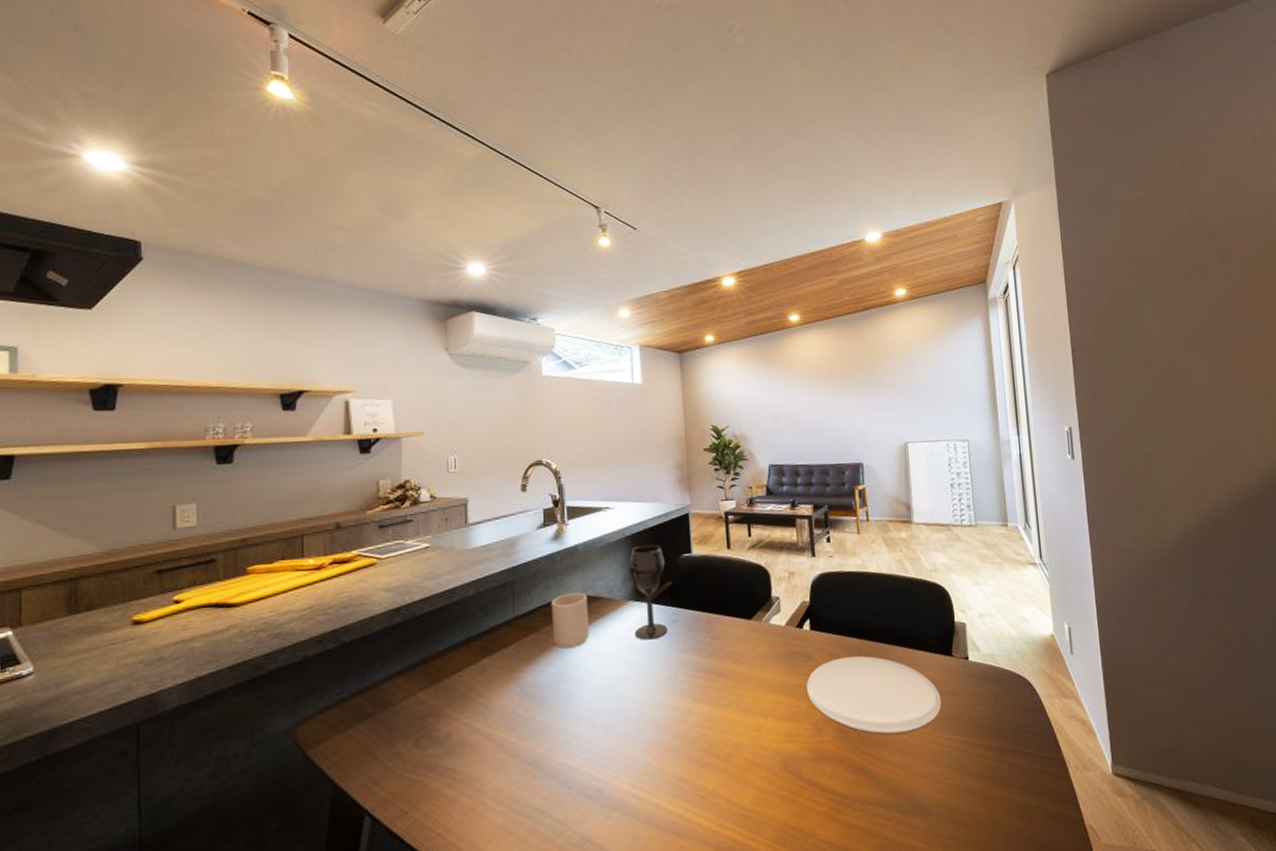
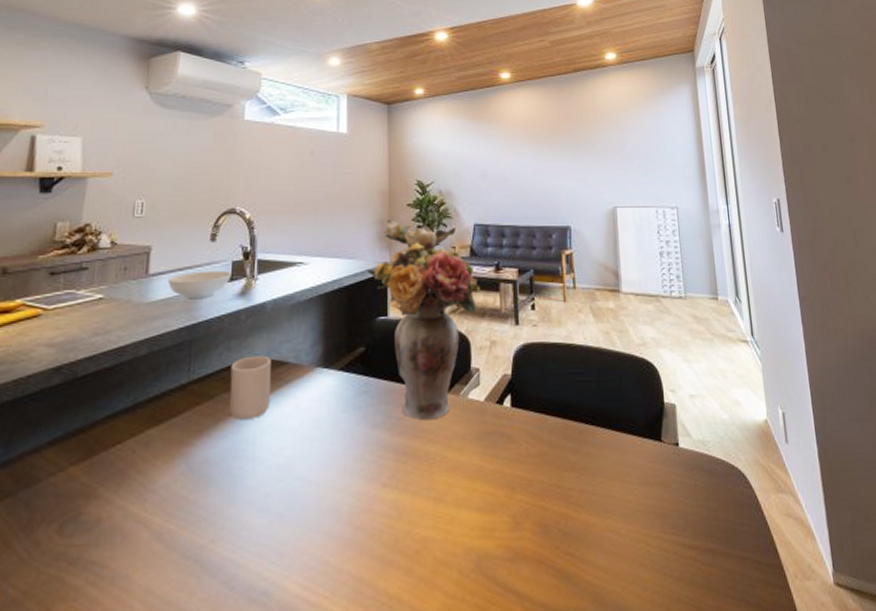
bowl: none [486,517,544,545] -> present [167,270,231,300]
wine glass: present [629,543,668,640] -> none [320,304,359,413]
flower arrangement: none [669,464,778,645] -> present [367,220,481,421]
plate: present [806,656,942,736] -> none [504,438,650,532]

